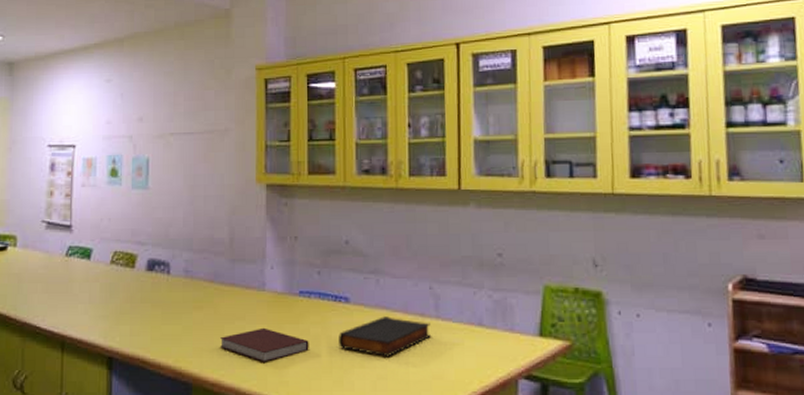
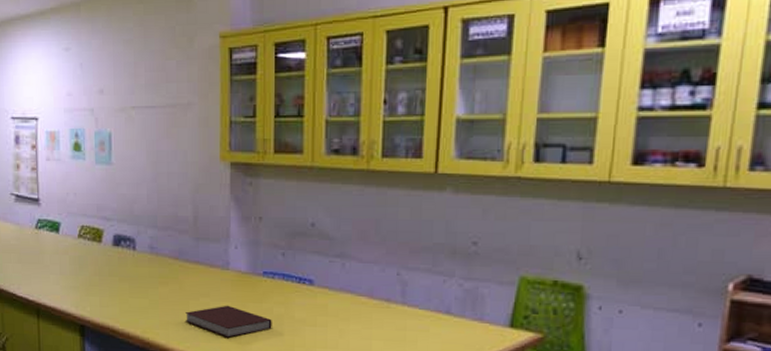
book: present [339,316,431,356] -> none [302,300,396,338]

